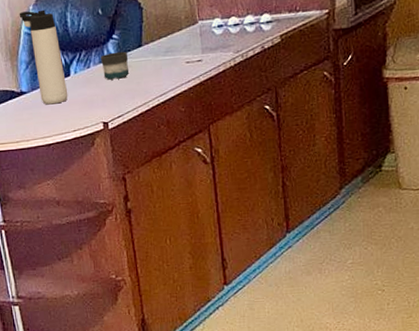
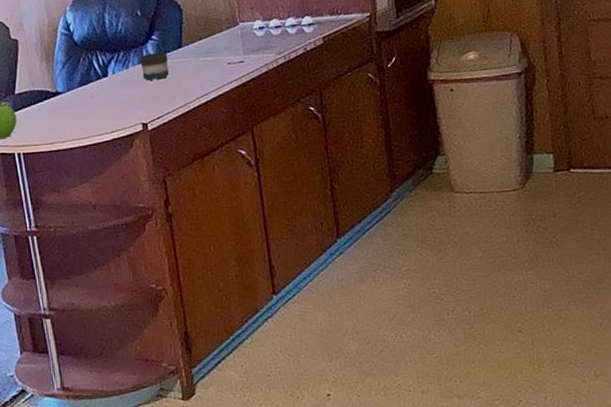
thermos bottle: present [19,9,68,105] -> none [55,10,106,106]

